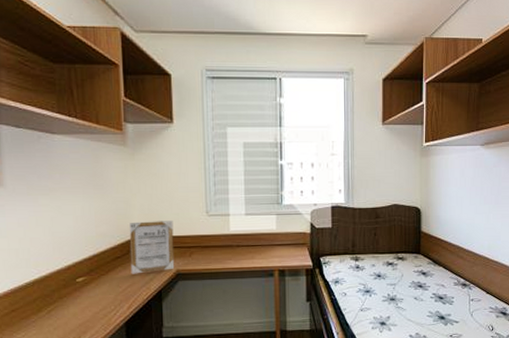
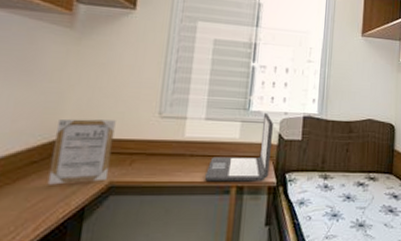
laptop: none [250,205,305,267] -> present [204,112,273,181]

